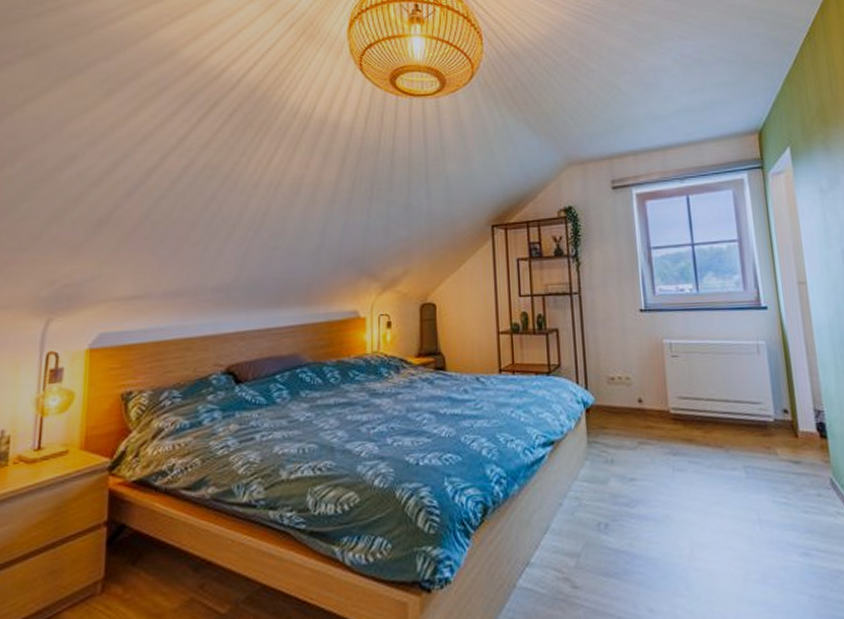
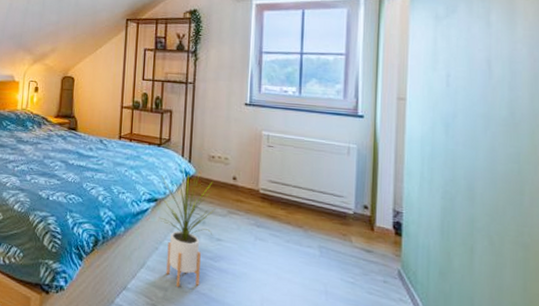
house plant: none [555,397,625,549] -> present [158,168,216,287]

